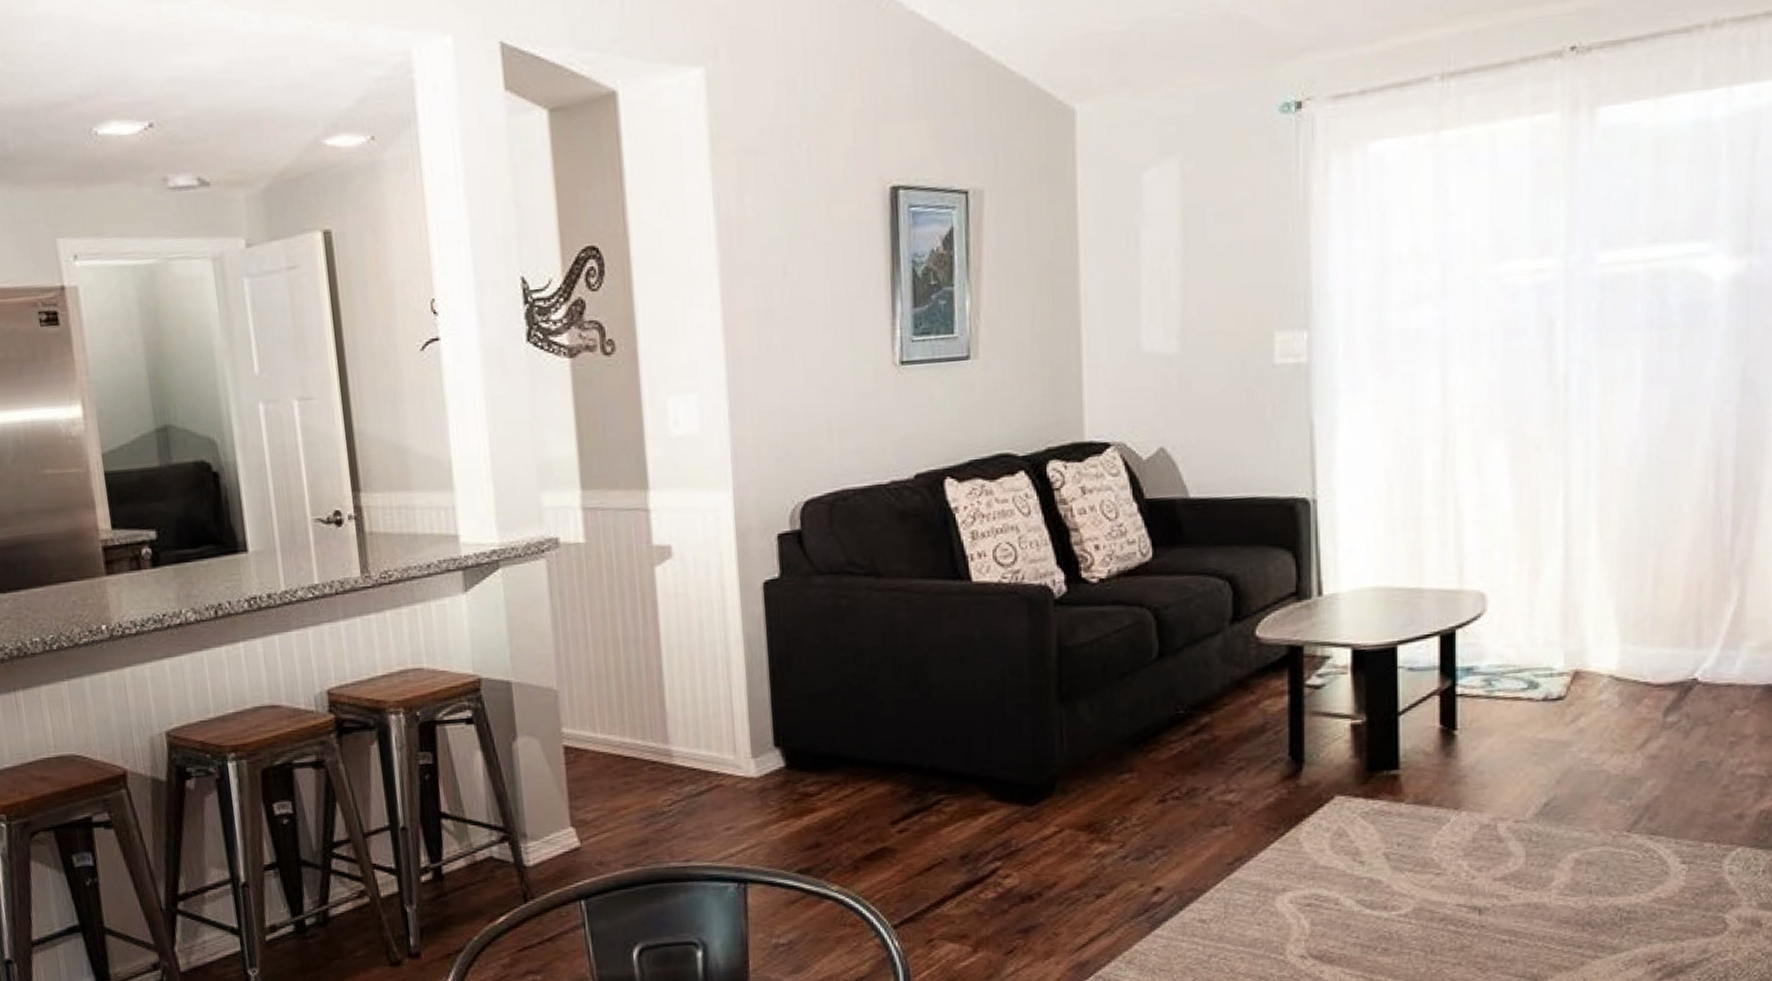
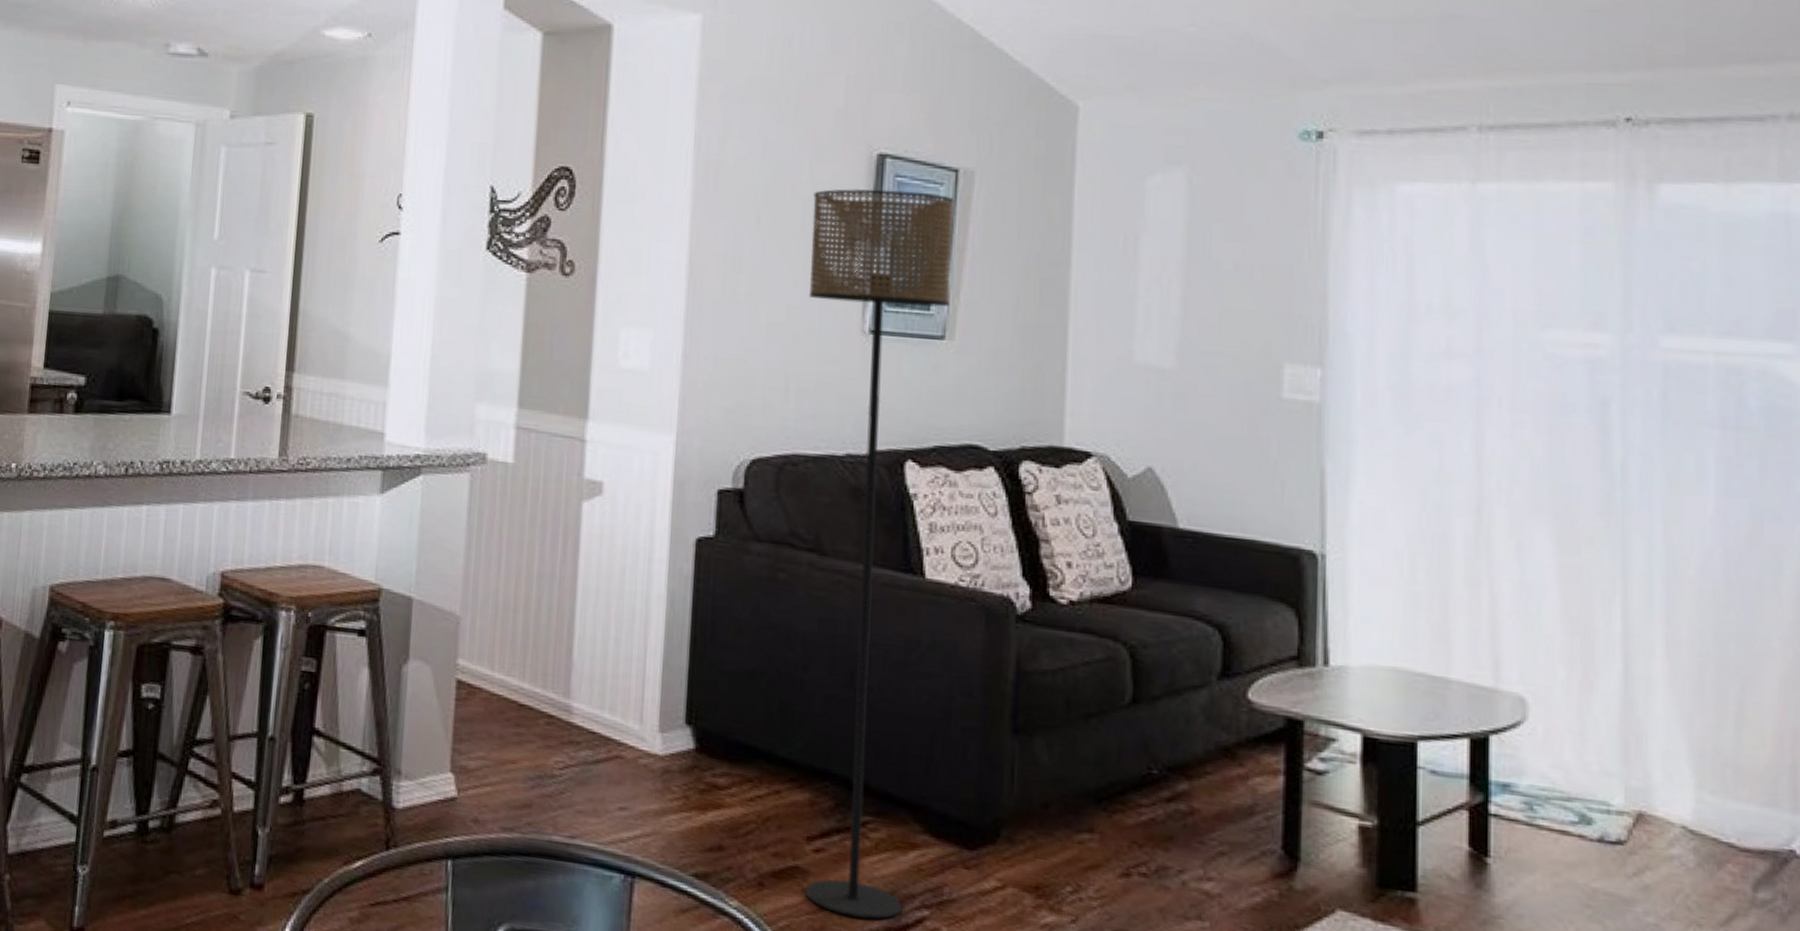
floor lamp: none [834,218,977,880] -> present [805,188,955,920]

